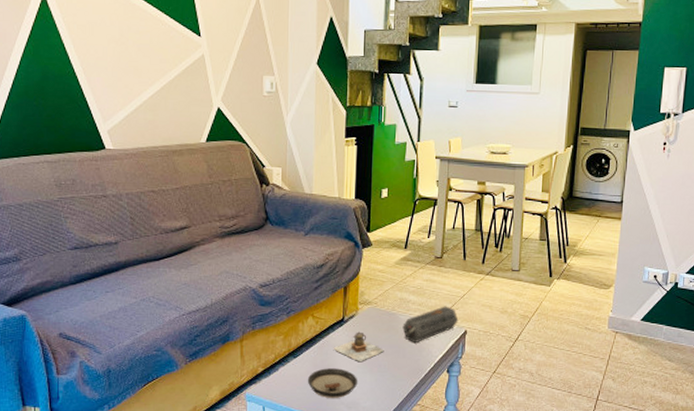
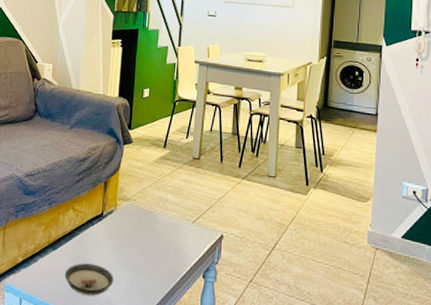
teapot: present [333,331,384,363] -> none [91,228,141,260]
speaker: present [402,306,459,344] -> none [159,208,215,245]

